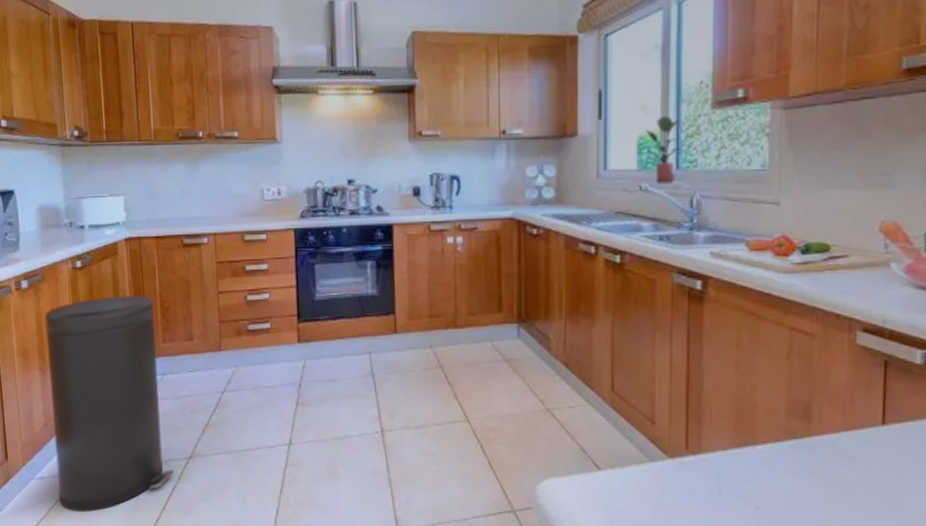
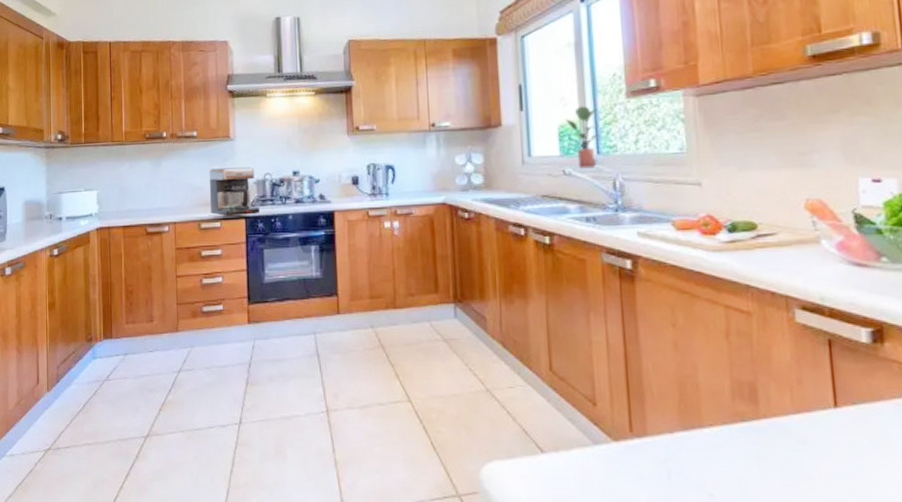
pedal bin: present [44,296,175,512] -> none [23,280,133,490]
coffee maker: none [253,173,311,229] -> present [209,167,260,217]

